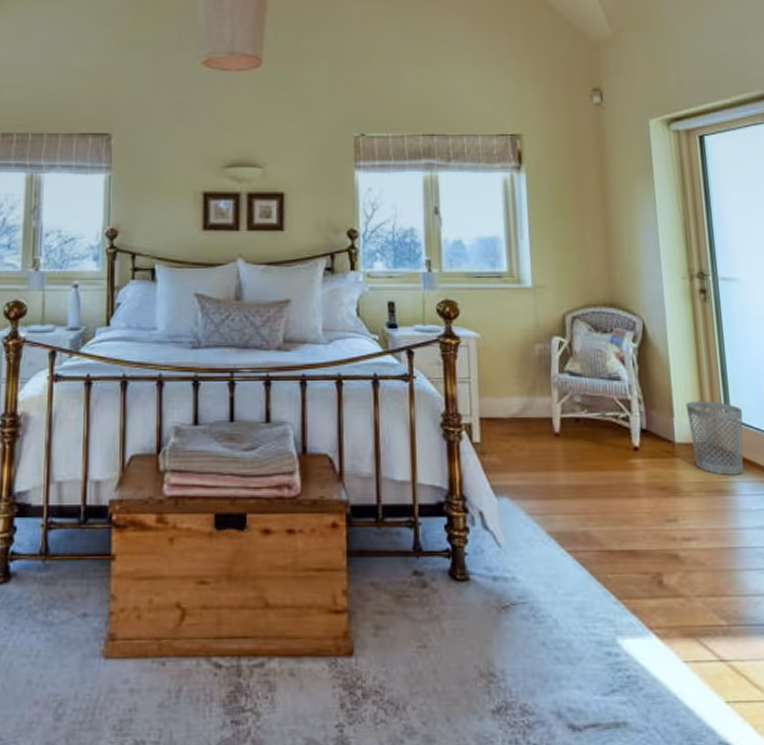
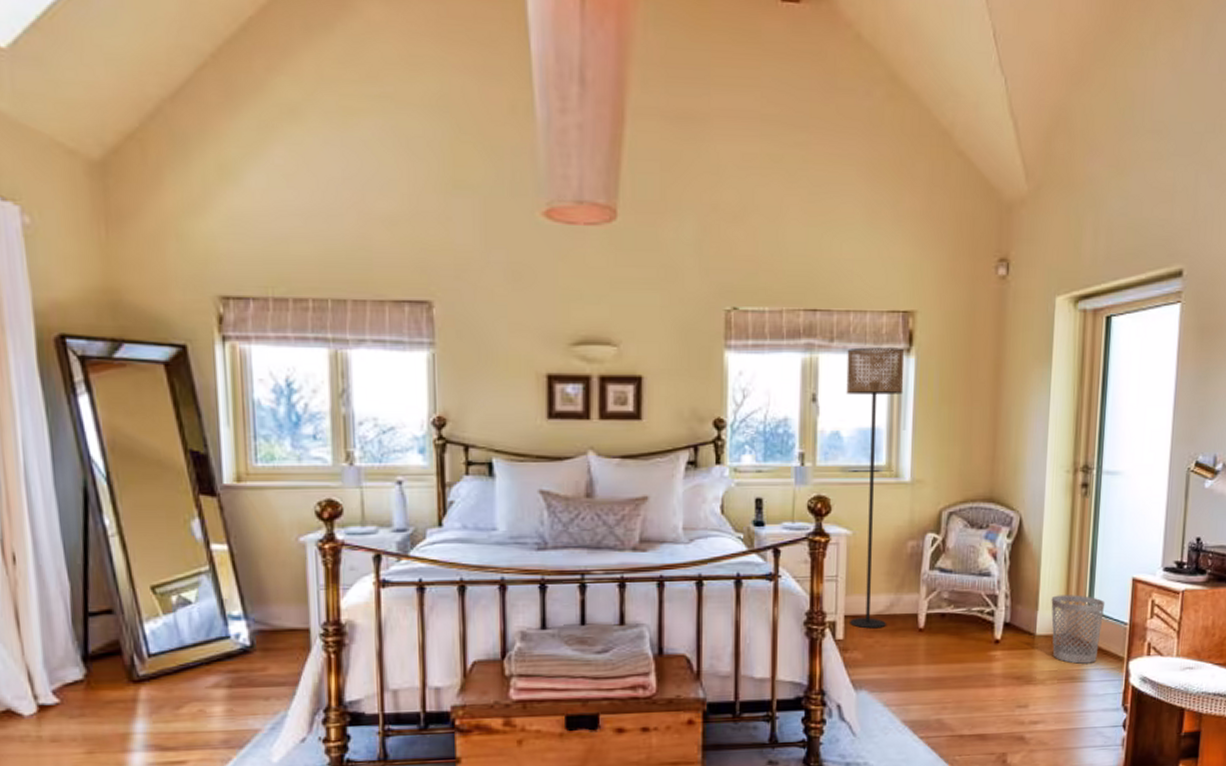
floor lamp: none [463,166,521,432] -> present [846,347,905,629]

